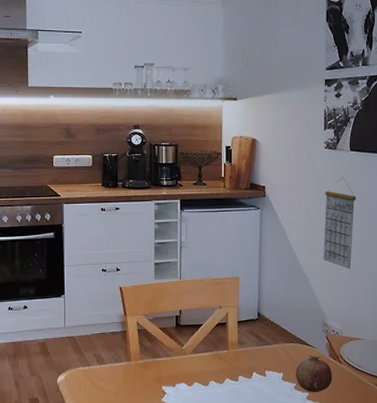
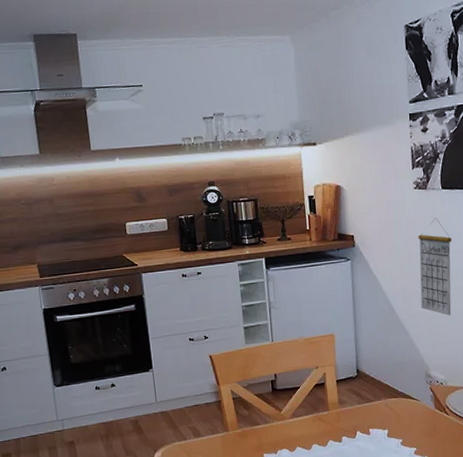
fruit: present [295,356,333,392] -> none [400,409,440,447]

